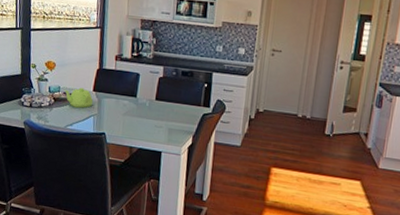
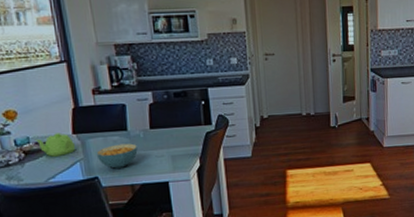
cereal bowl: none [107,107,142,130] -> present [96,143,138,169]

